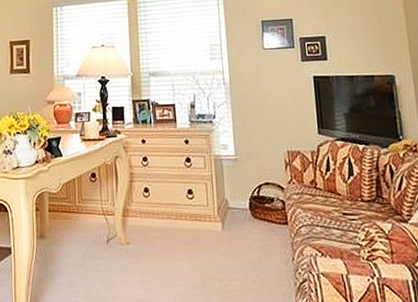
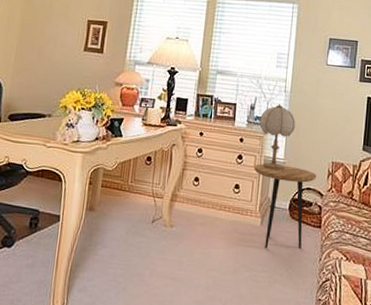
table lamp: none [202,97,242,169] -> present [259,103,296,171]
side table: none [204,162,274,255] -> present [253,164,317,249]

